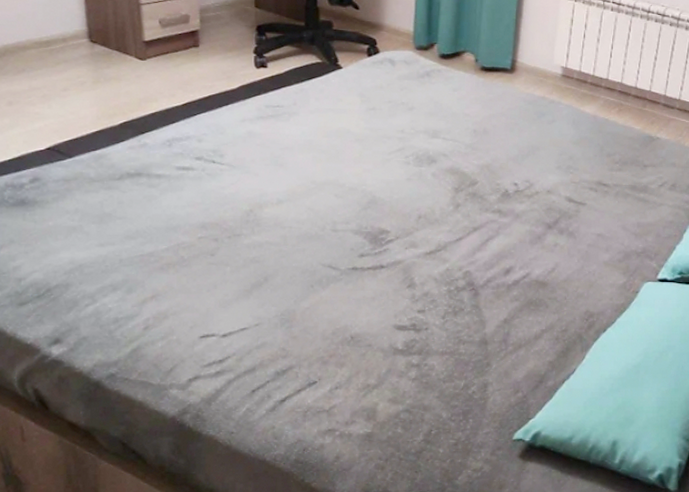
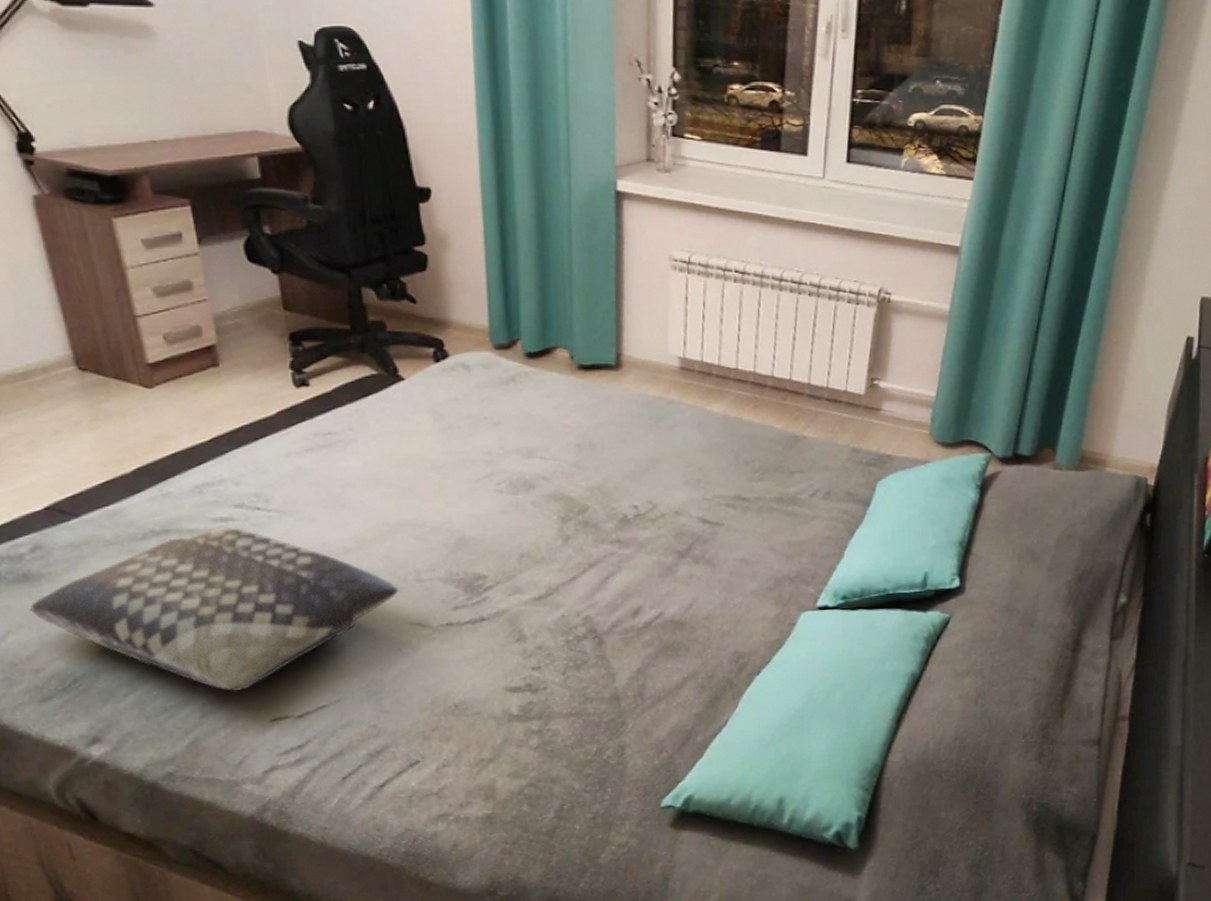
cushion: none [21,174,317,311] -> present [29,526,399,693]

